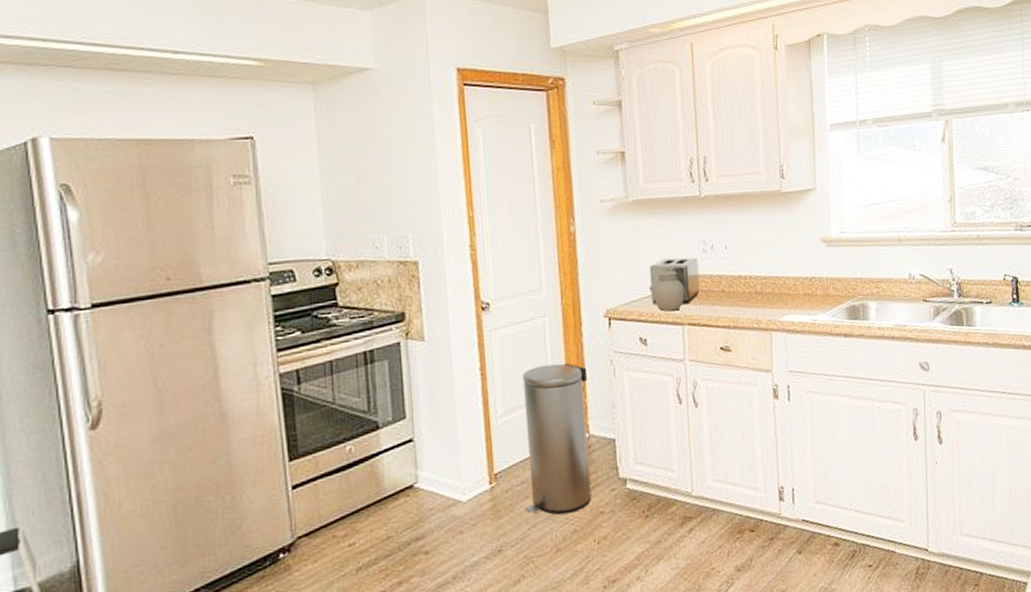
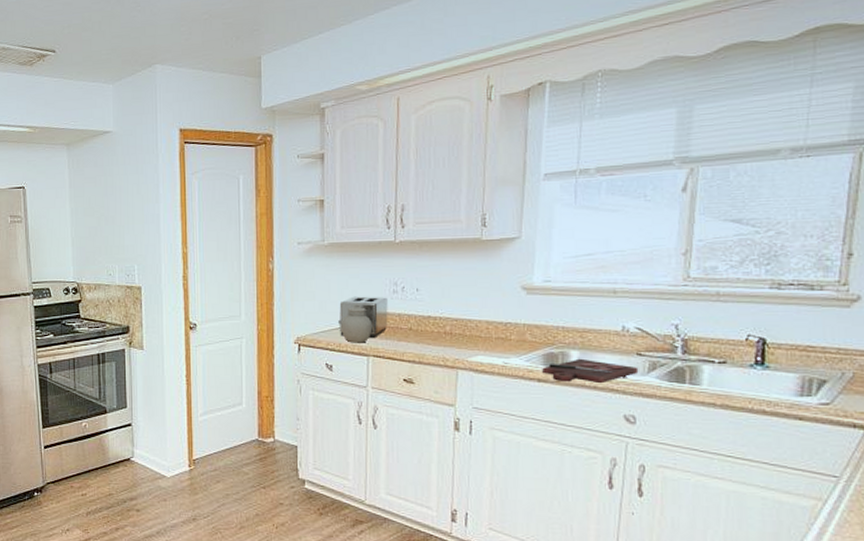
pedal bin: present [522,362,592,515] -> none [217,378,277,500]
cutting board: none [847,309,927,336] -> present [542,358,639,384]

